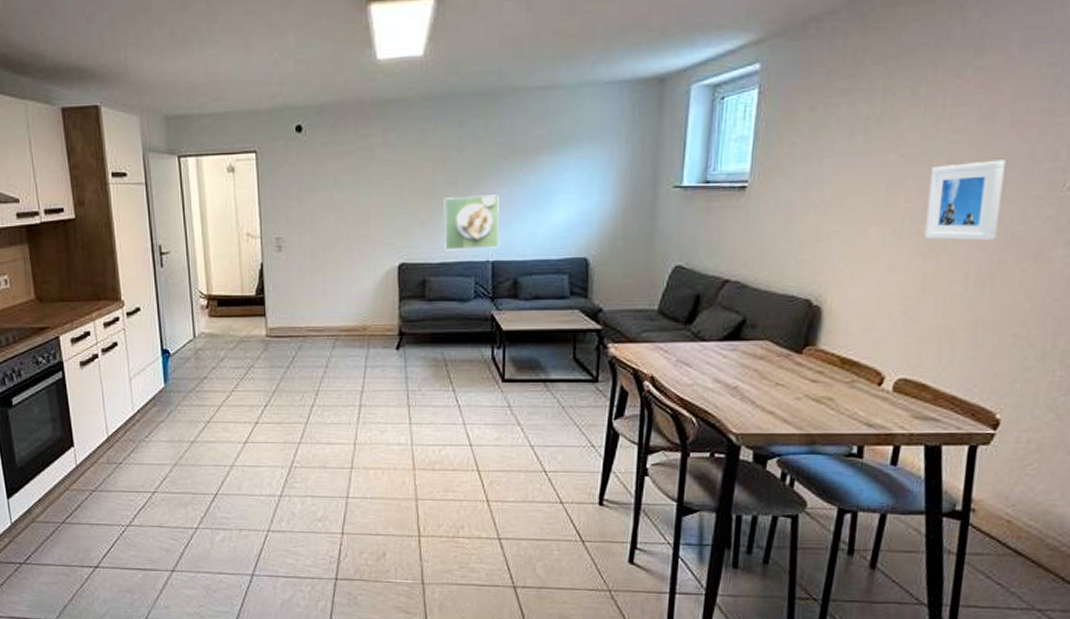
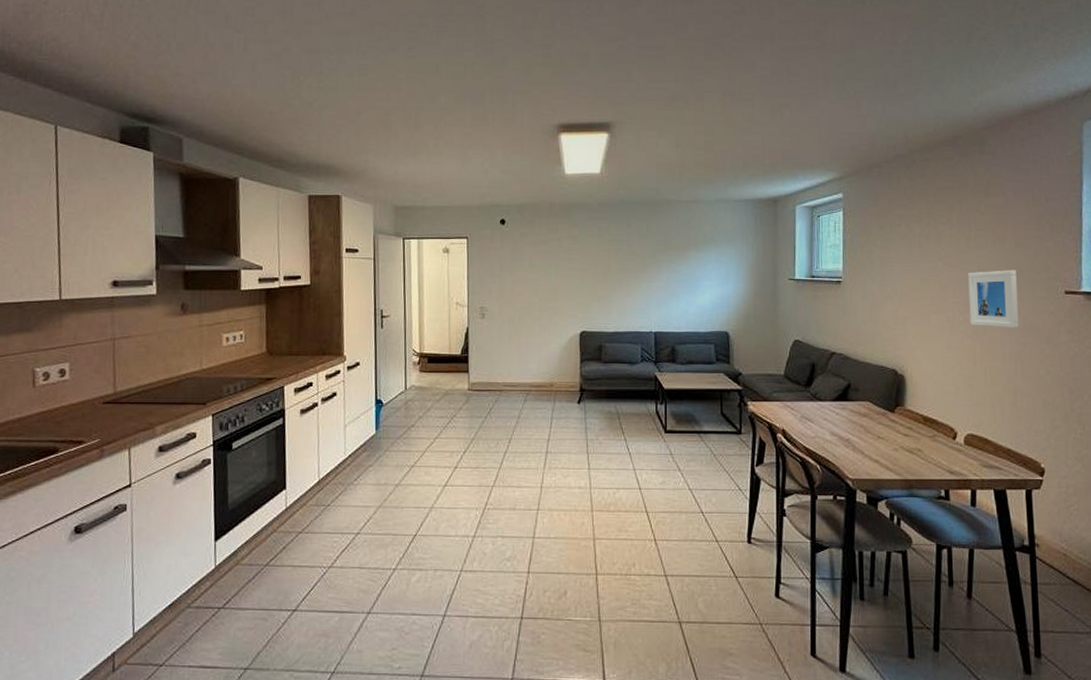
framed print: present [443,195,500,251] -> none [616,279,660,322]

